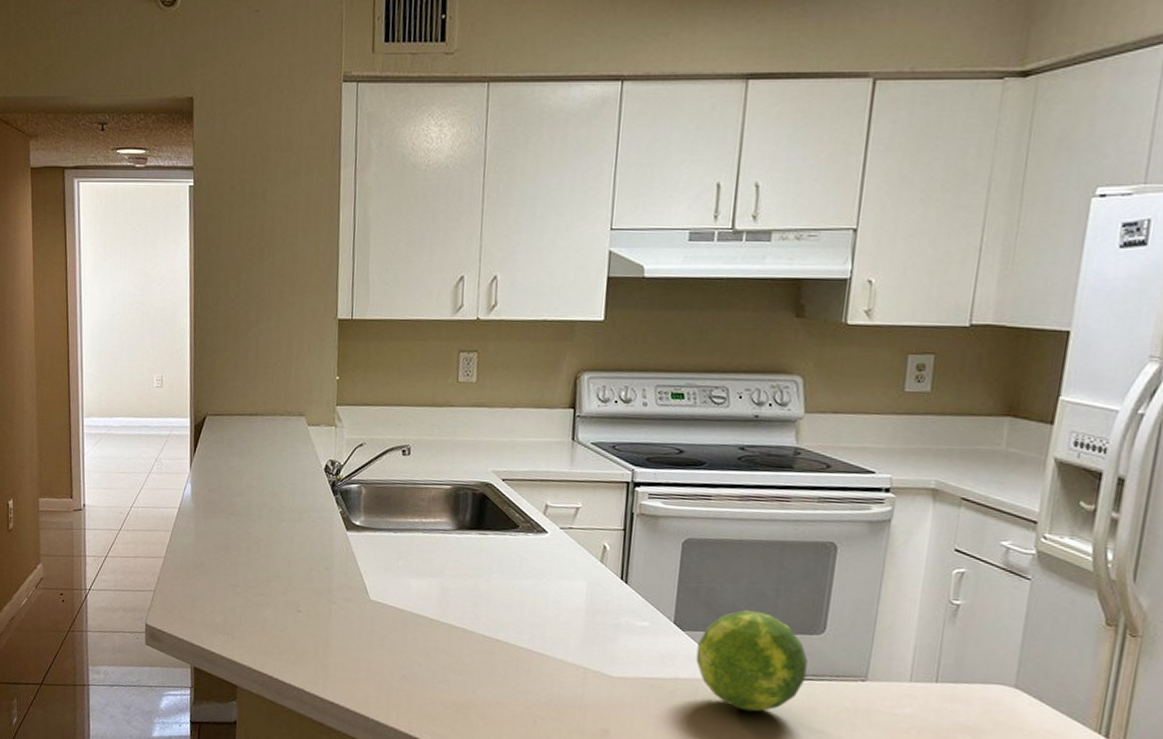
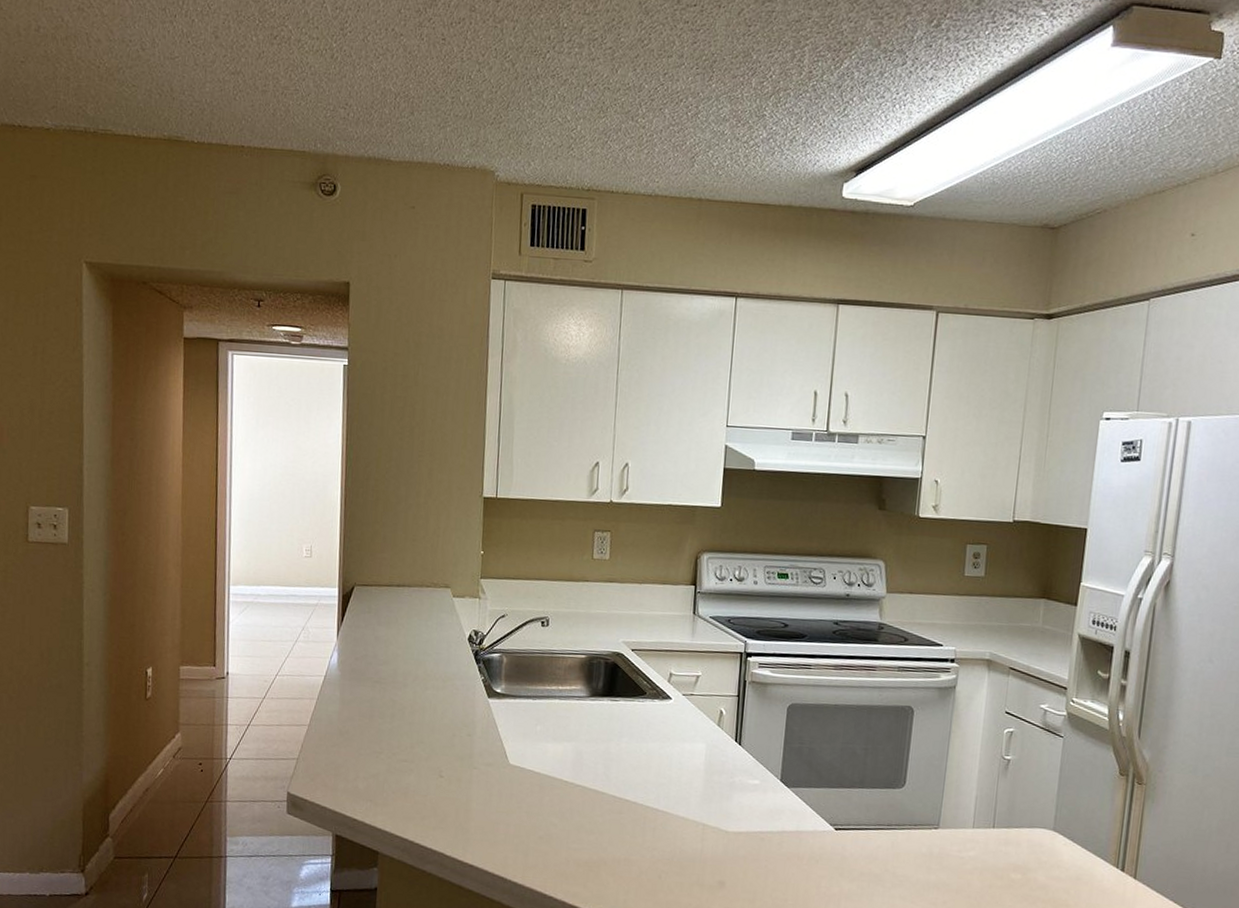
fruit: present [696,610,808,712] -> none [799,767,891,860]

